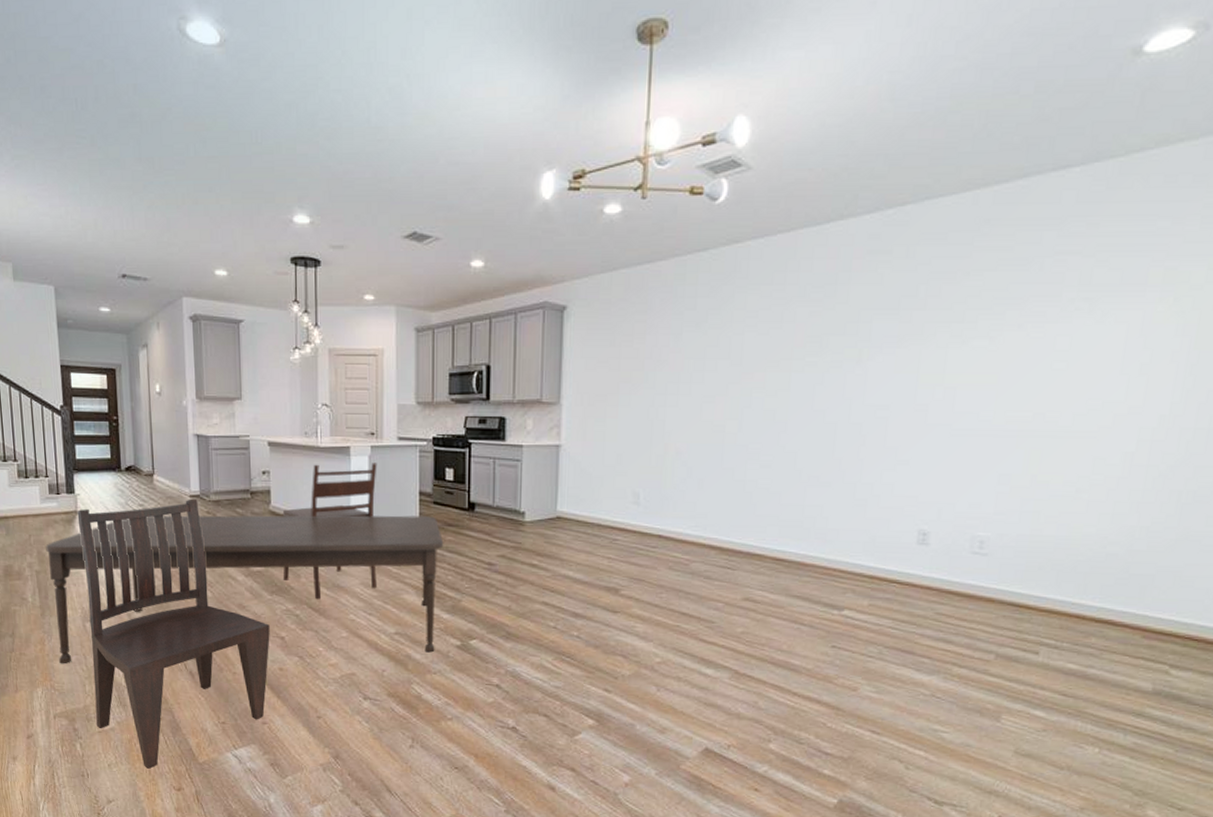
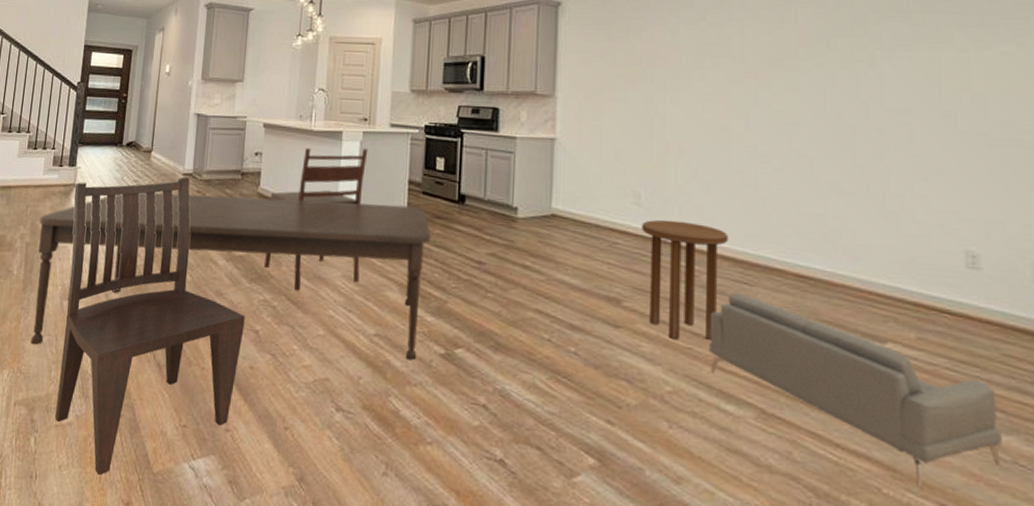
side table: none [639,516,717,619] -> present [641,219,729,340]
sofa: none [694,577,926,720] -> present [709,293,1002,488]

